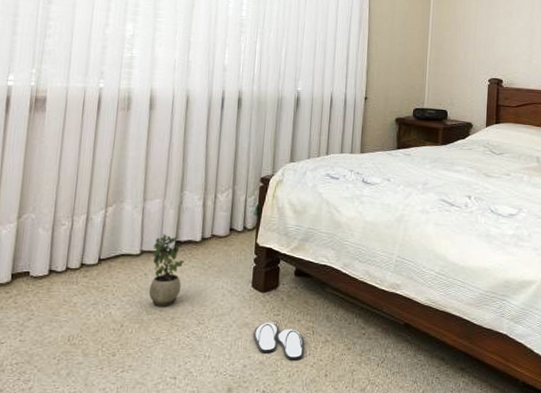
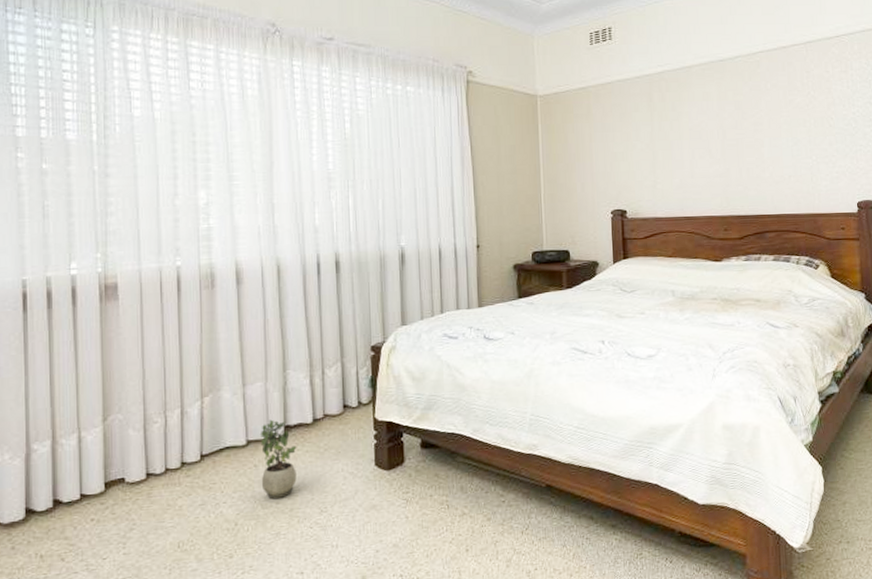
slippers: present [253,322,305,360] -> none [383,501,441,539]

